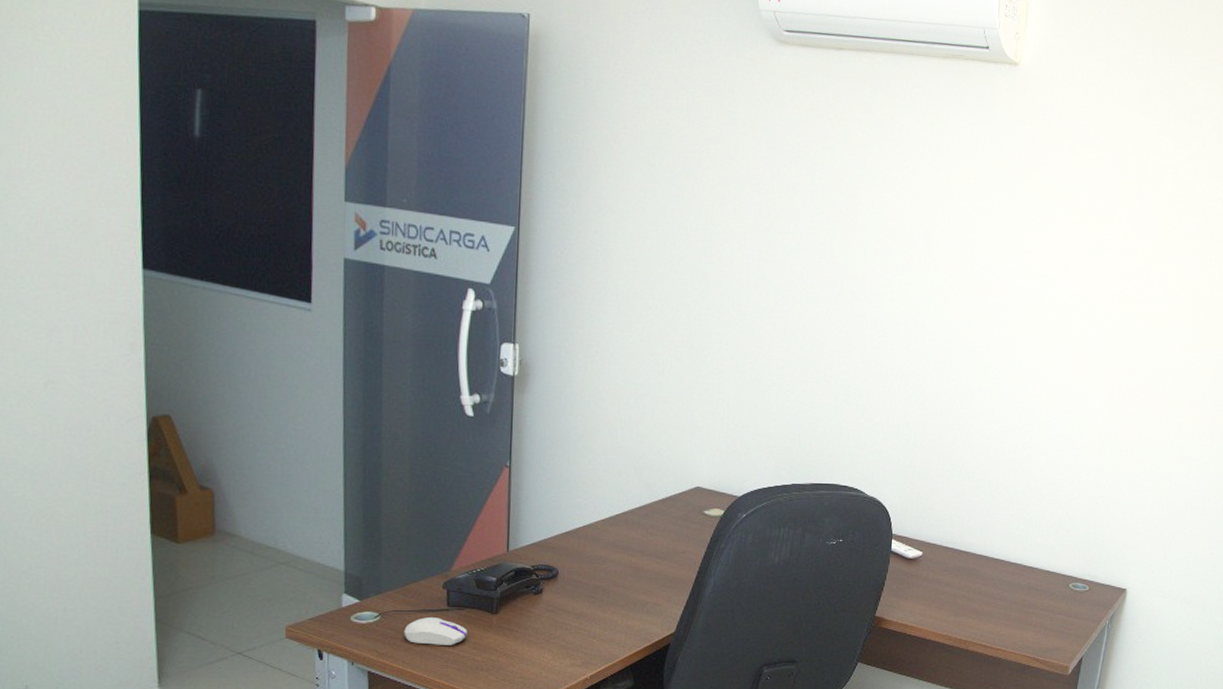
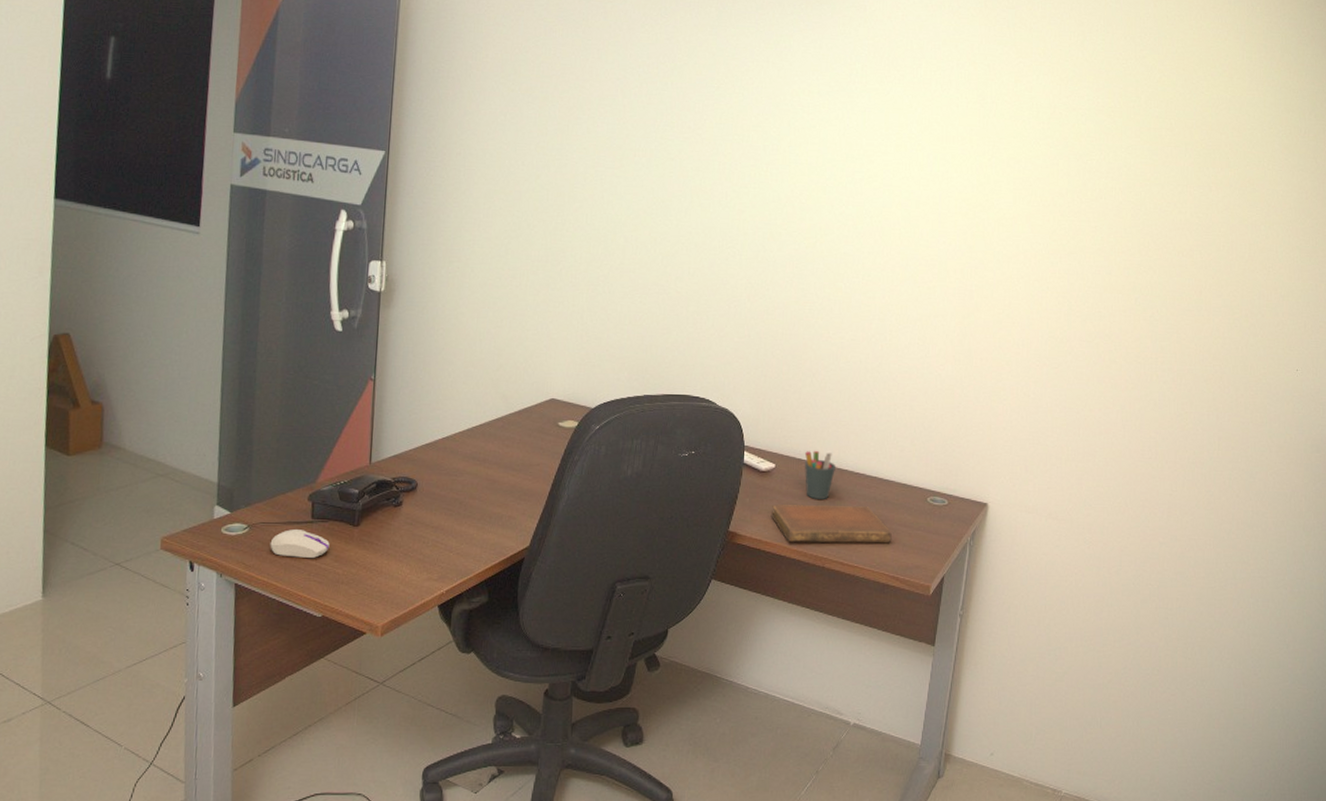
notebook: none [917,591,1034,627] -> present [770,504,892,544]
pen holder: none [951,538,982,586] -> present [804,450,835,499]

